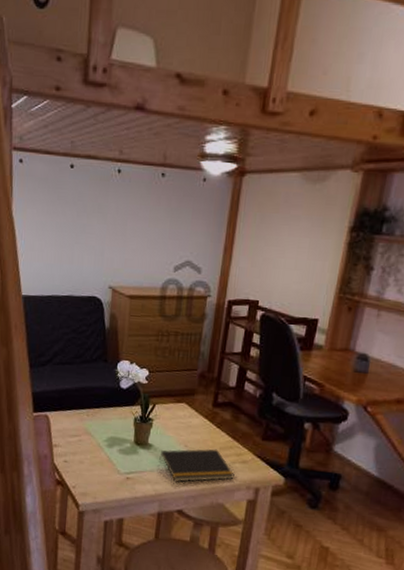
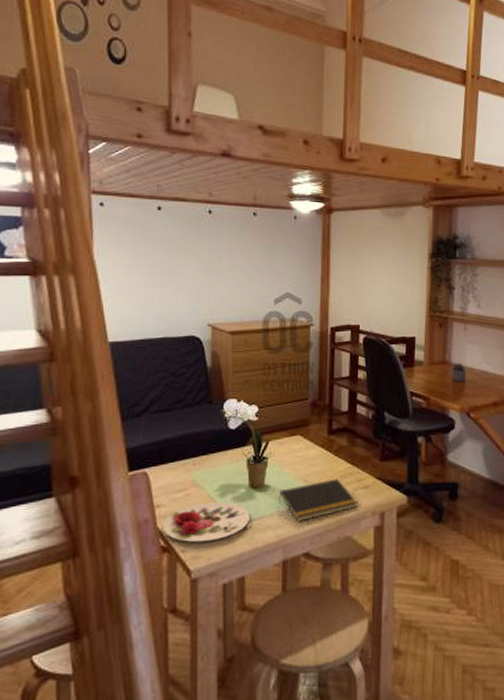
plate: none [58,449,133,484] -> present [162,501,250,543]

